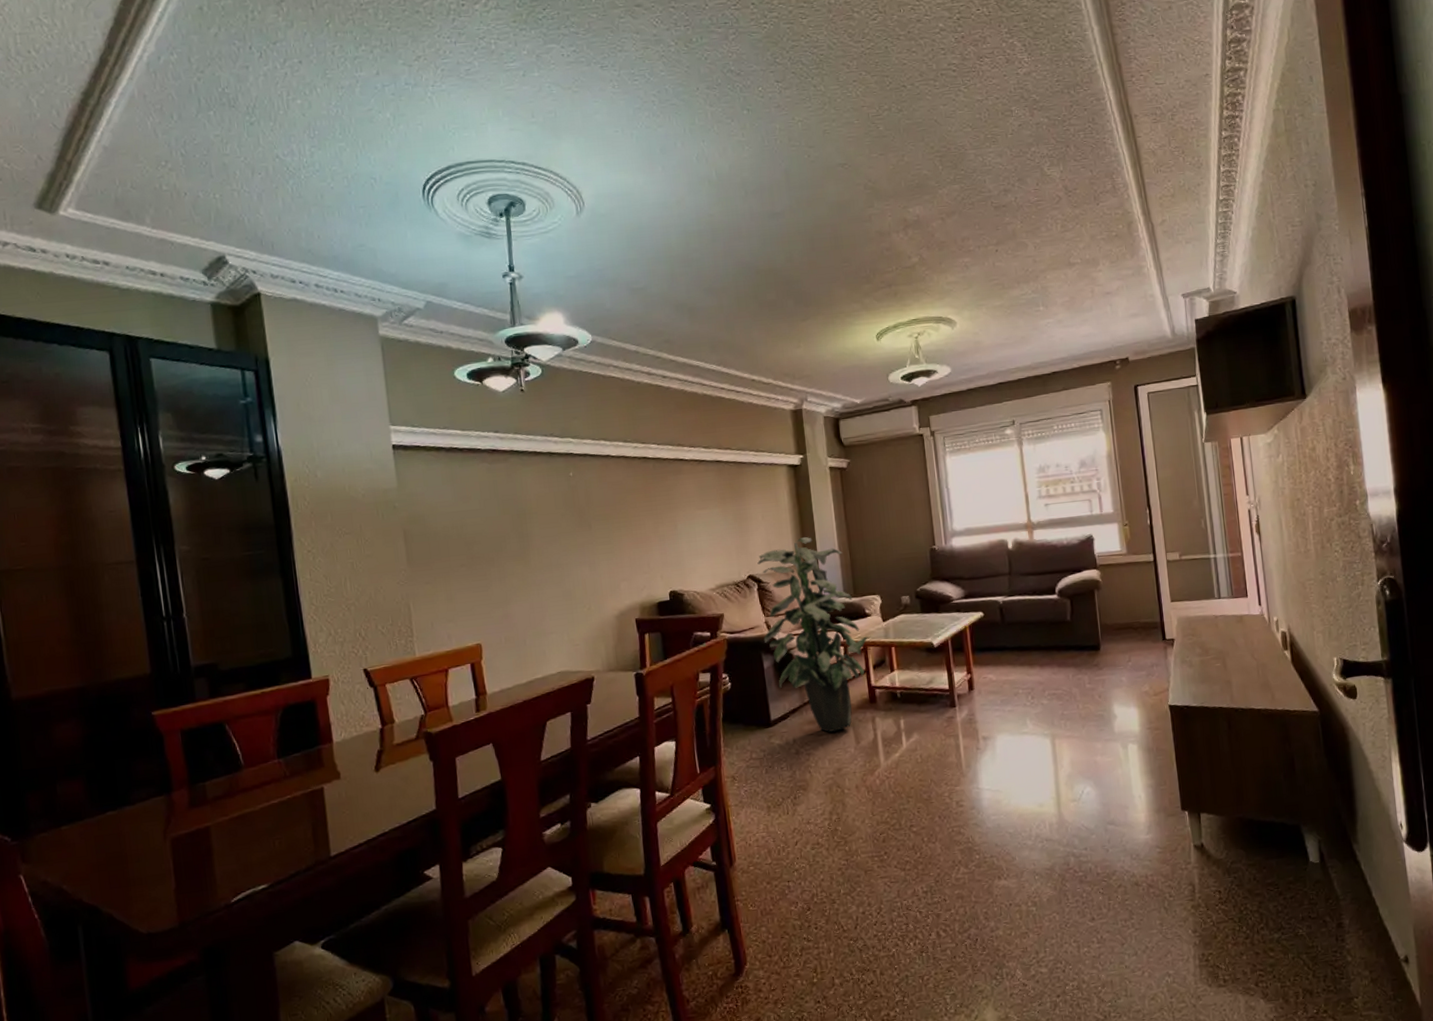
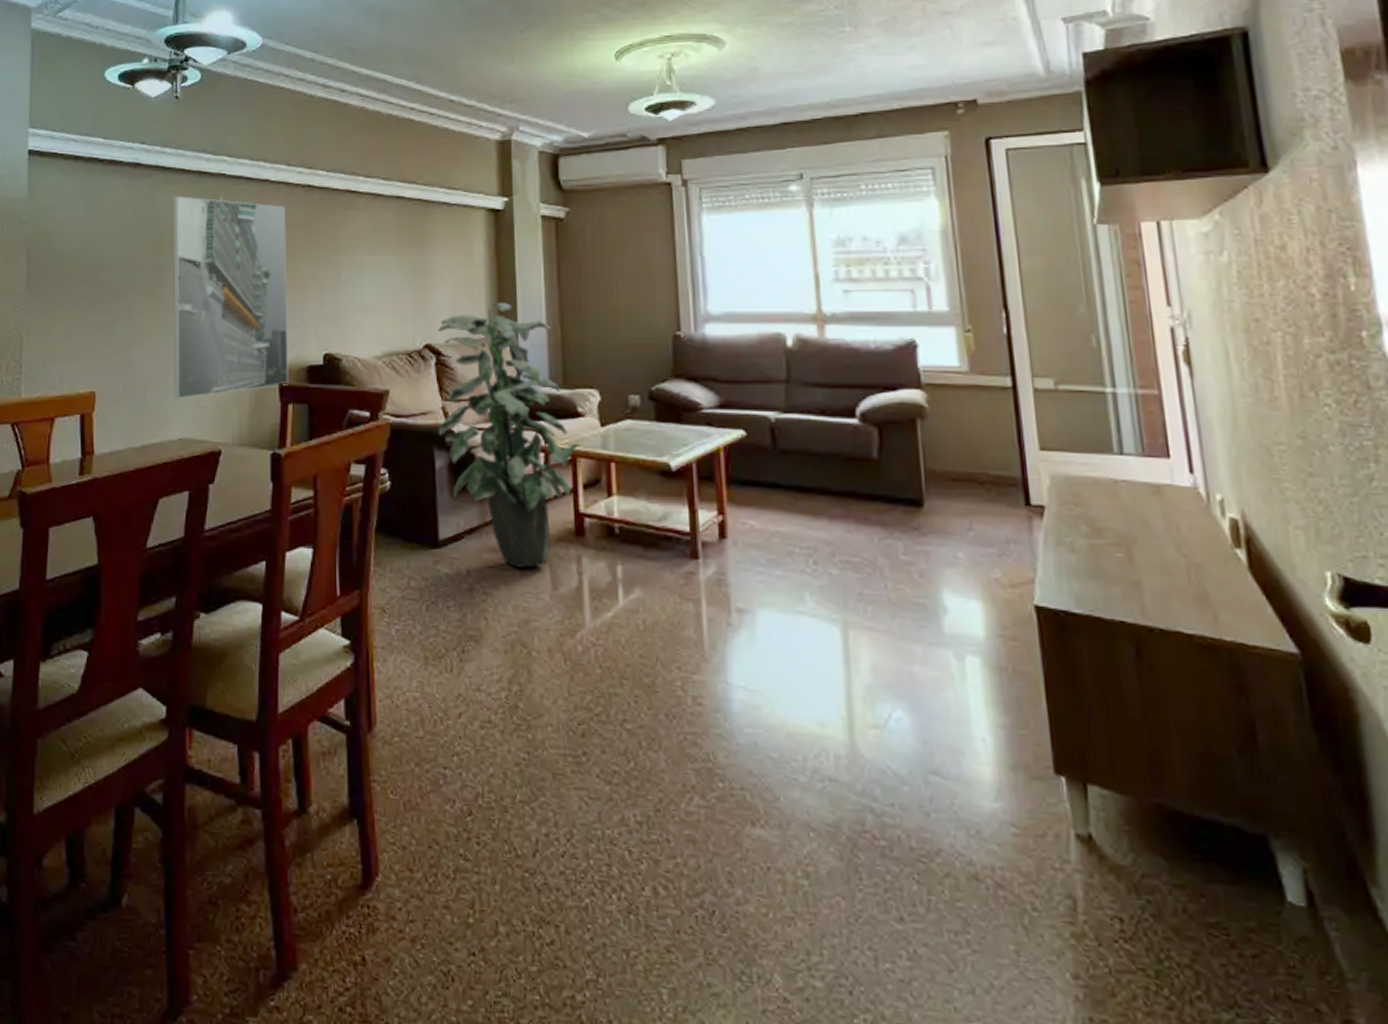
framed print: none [529,474,643,641] -> present [172,196,289,399]

